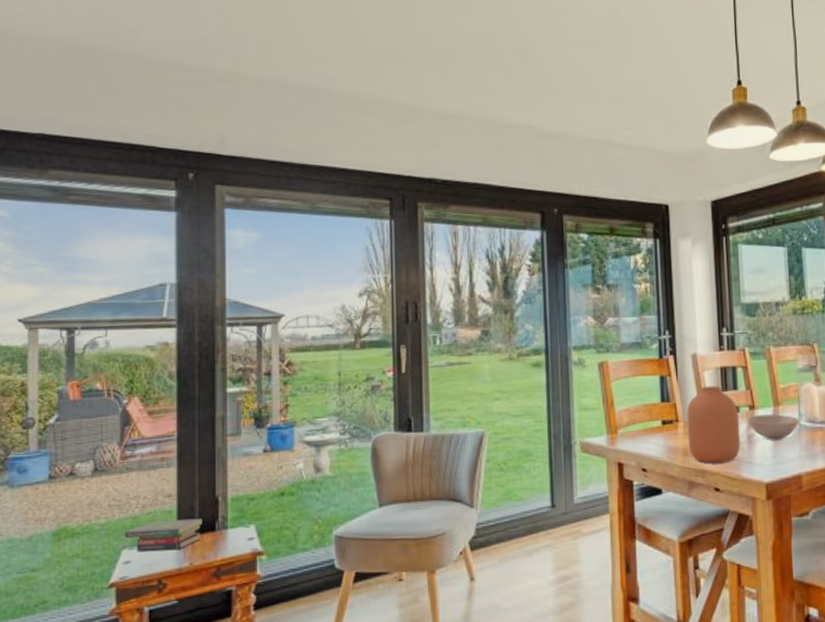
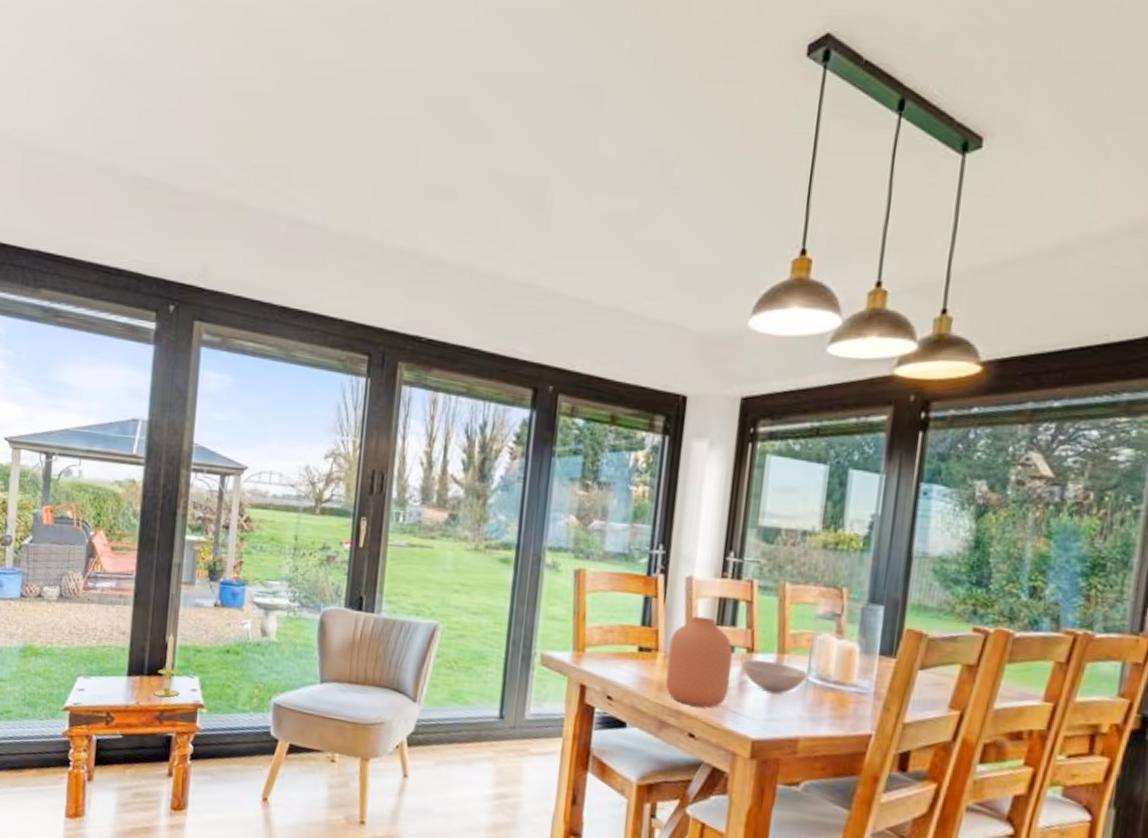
books: present [124,518,203,552] -> none [81,654,152,688]
candle: none [208,486,235,552] -> present [154,633,180,698]

